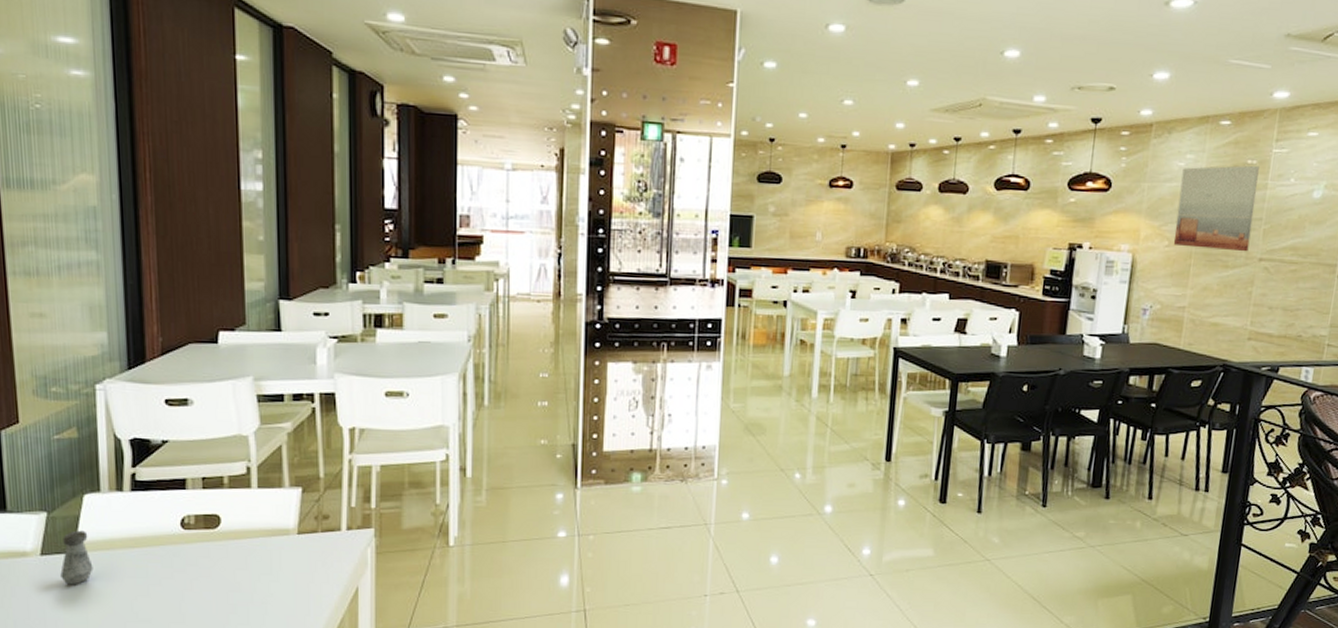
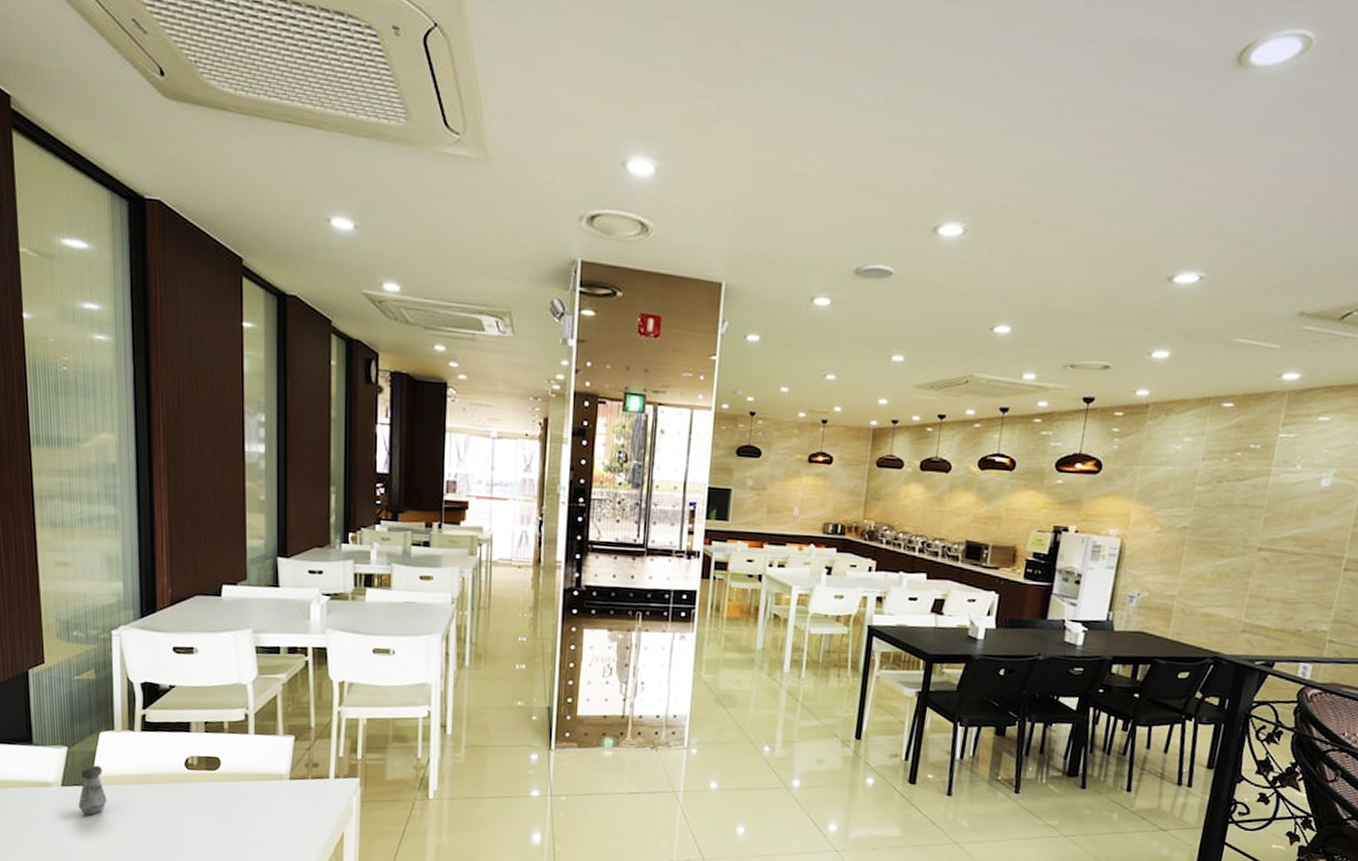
wall art: present [1173,165,1259,252] -> none [1165,450,1263,541]

